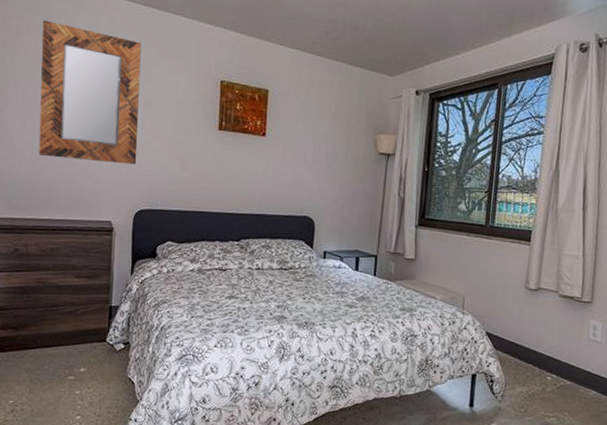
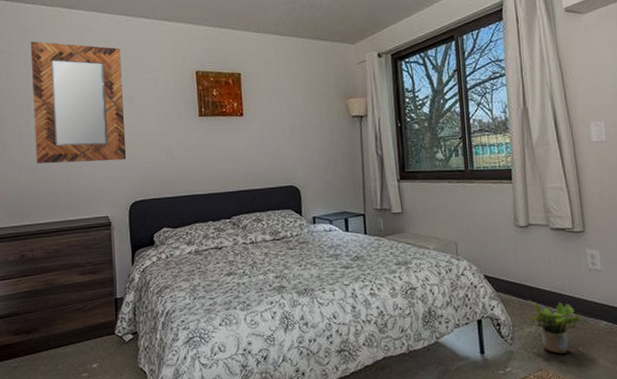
potted plant: none [518,362,577,416] -> present [524,300,587,354]

